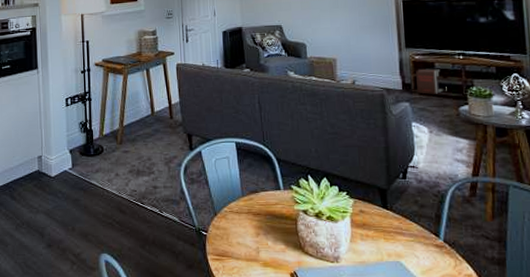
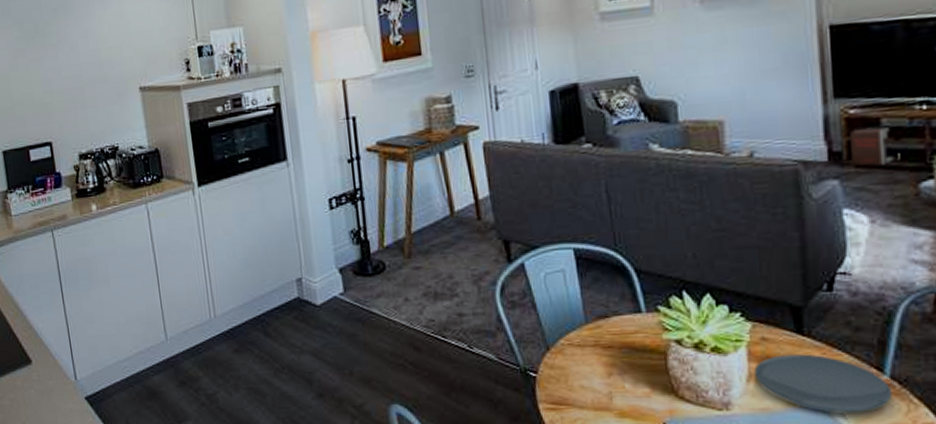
plate: none [355,223,445,266] -> present [754,354,892,413]

